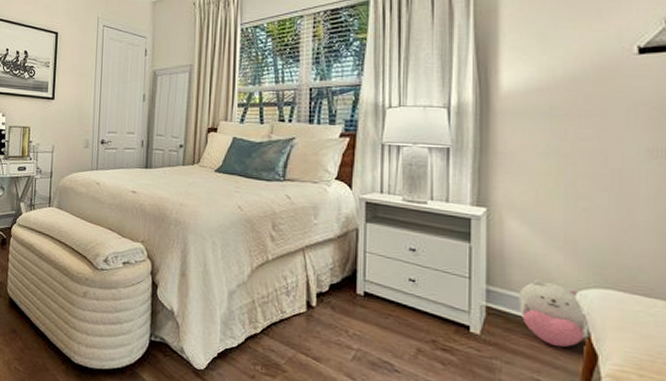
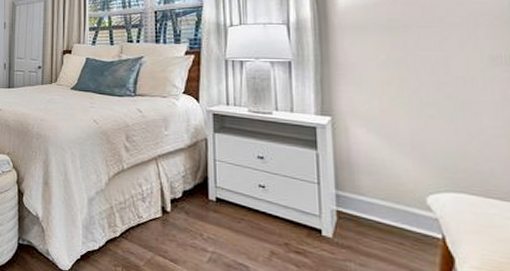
plush toy: present [518,279,589,348] -> none [368,184,444,250]

